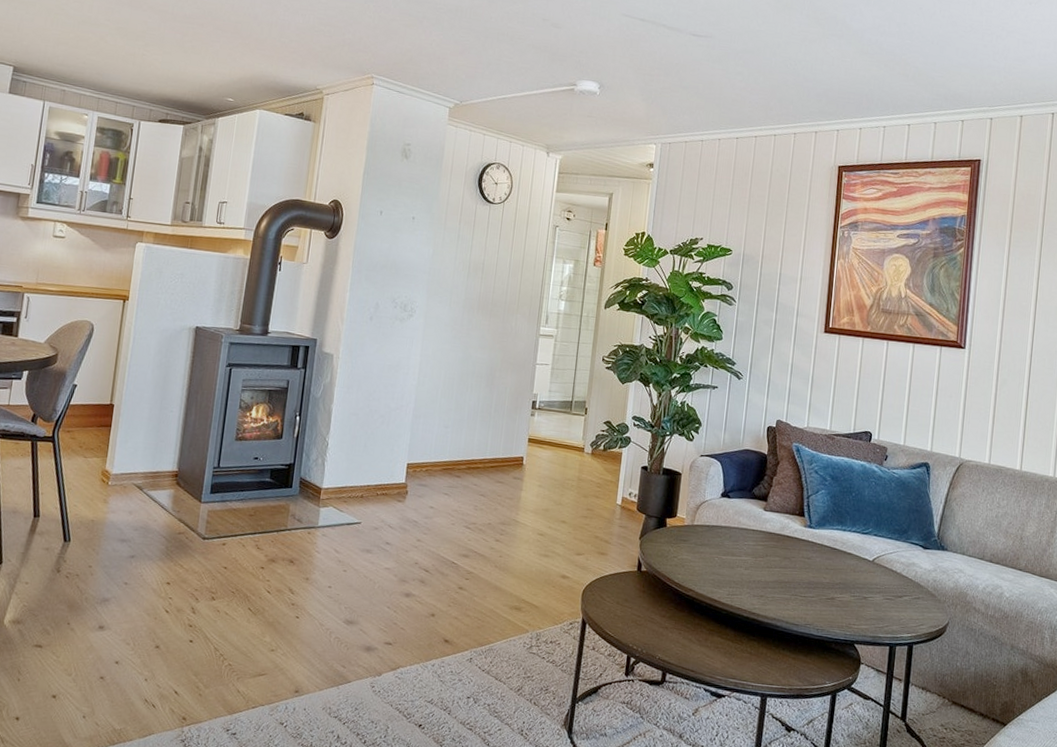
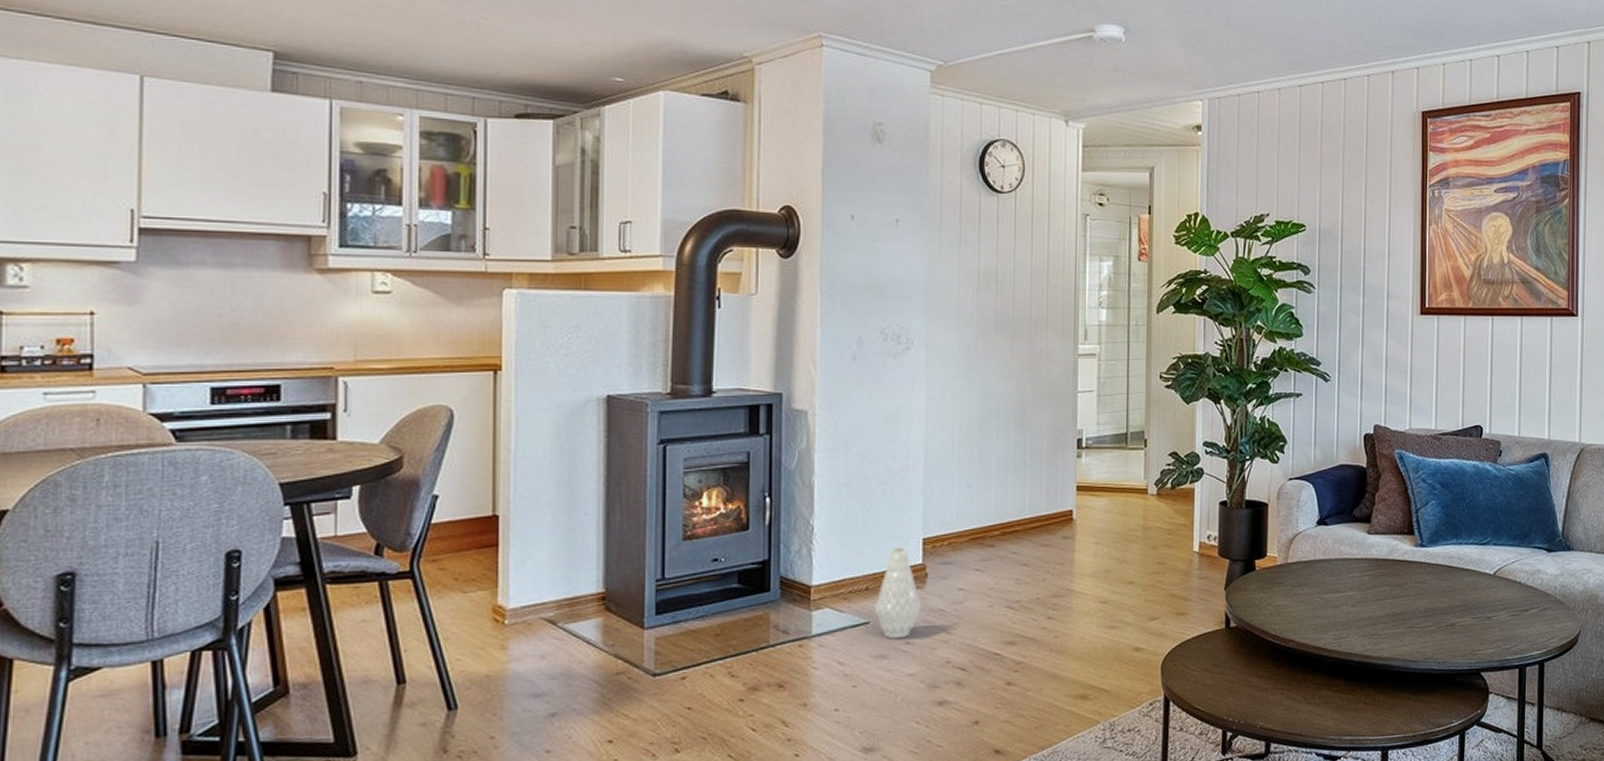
vase: none [365,467,401,539] -> present [874,546,921,639]

